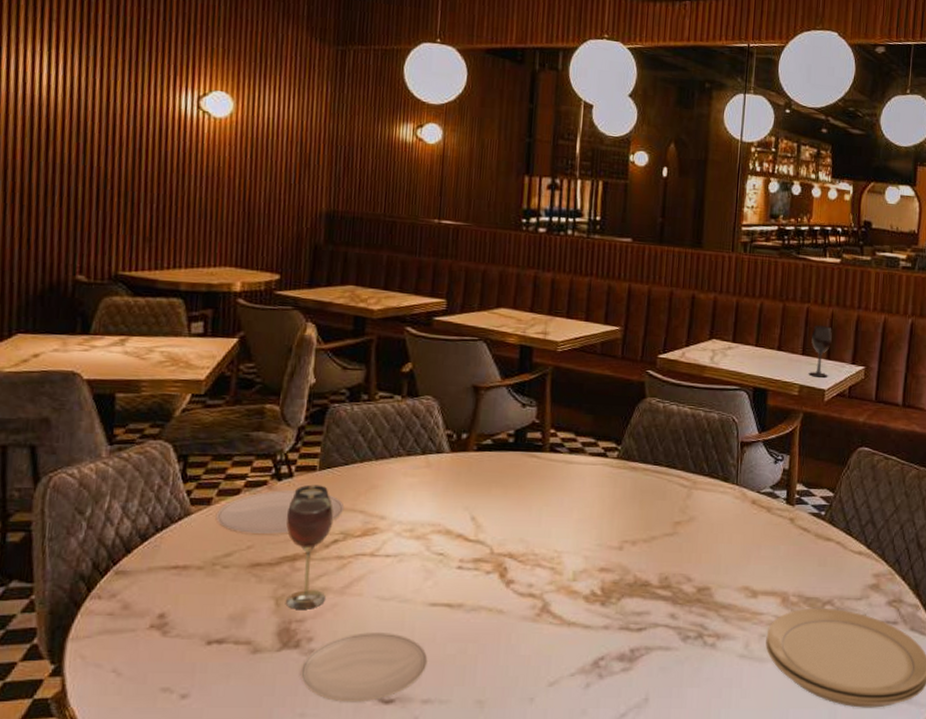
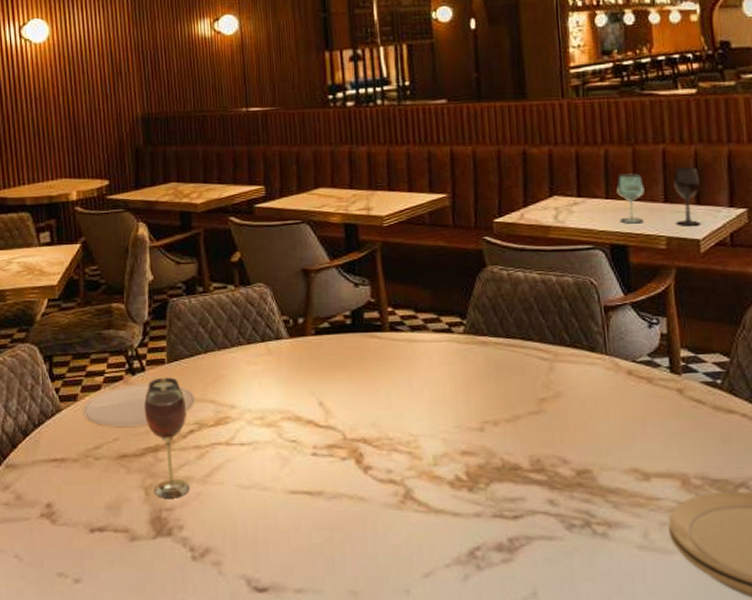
plate: present [300,632,428,702] -> none [176,521,296,590]
wine glass: none [764,326,789,371] -> present [615,173,646,224]

